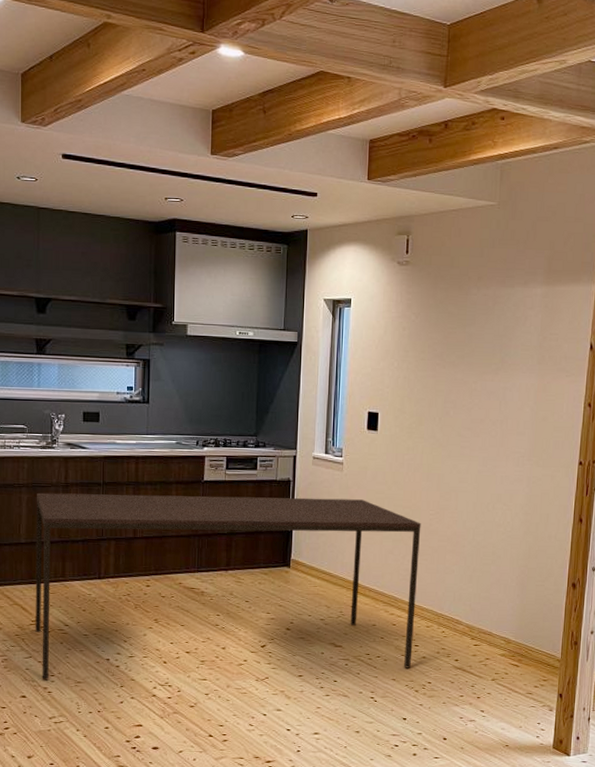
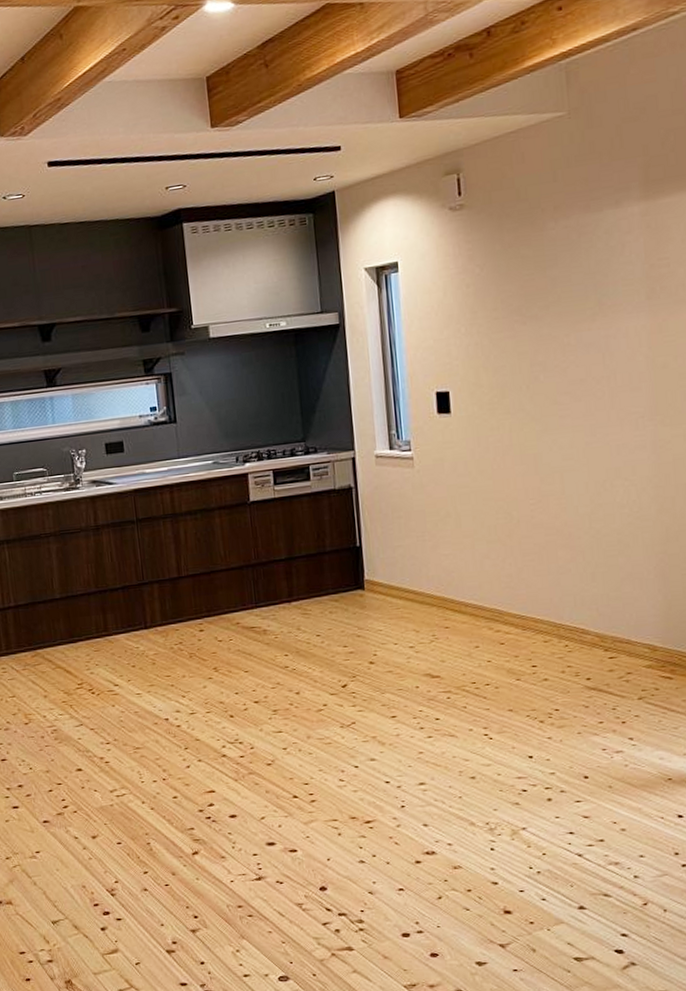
dining table: present [35,492,421,679] -> none [65,497,530,749]

